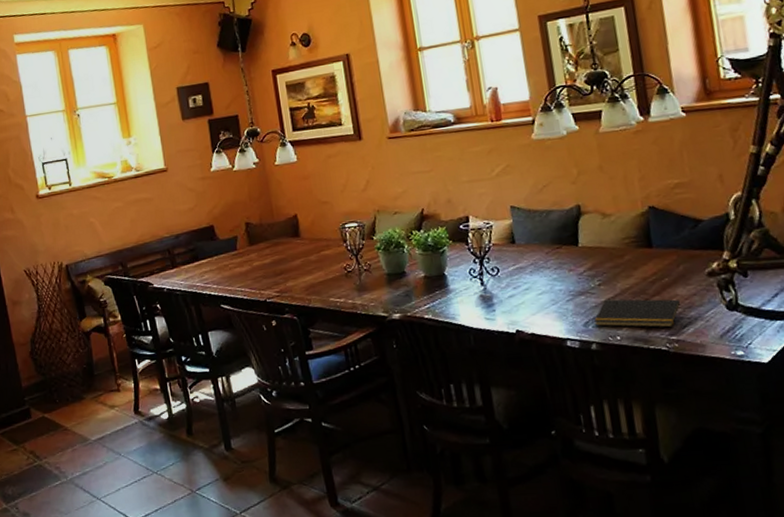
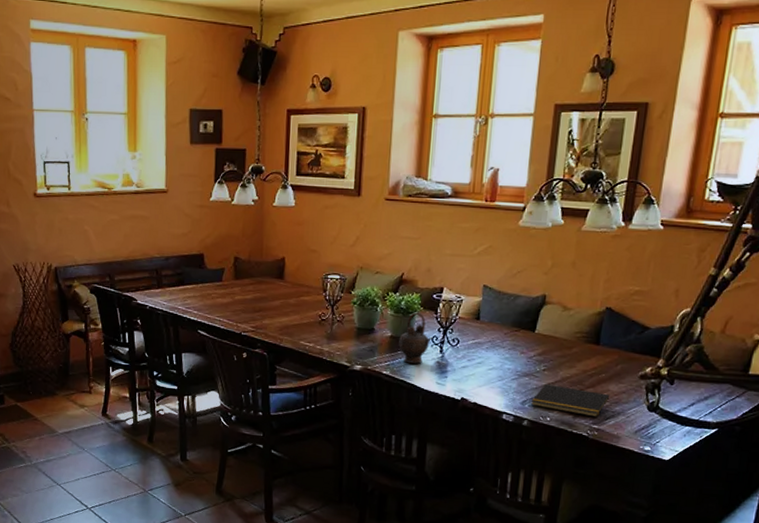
teapot: none [434,246,470,303] -> present [399,312,433,364]

